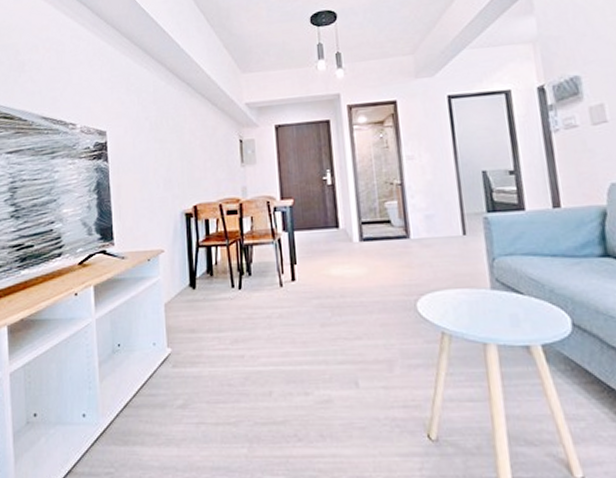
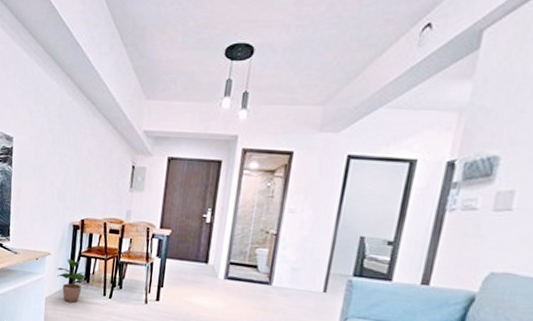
potted plant: none [173,252,210,305] -> present [57,259,87,303]

